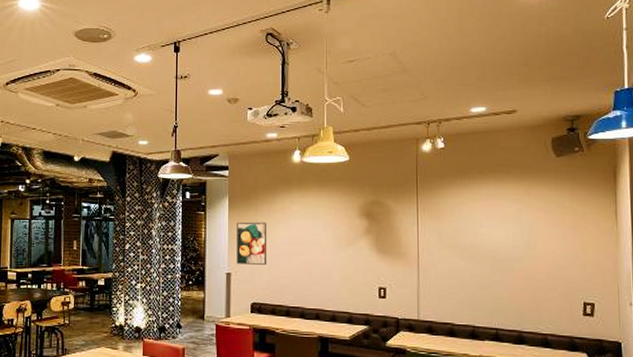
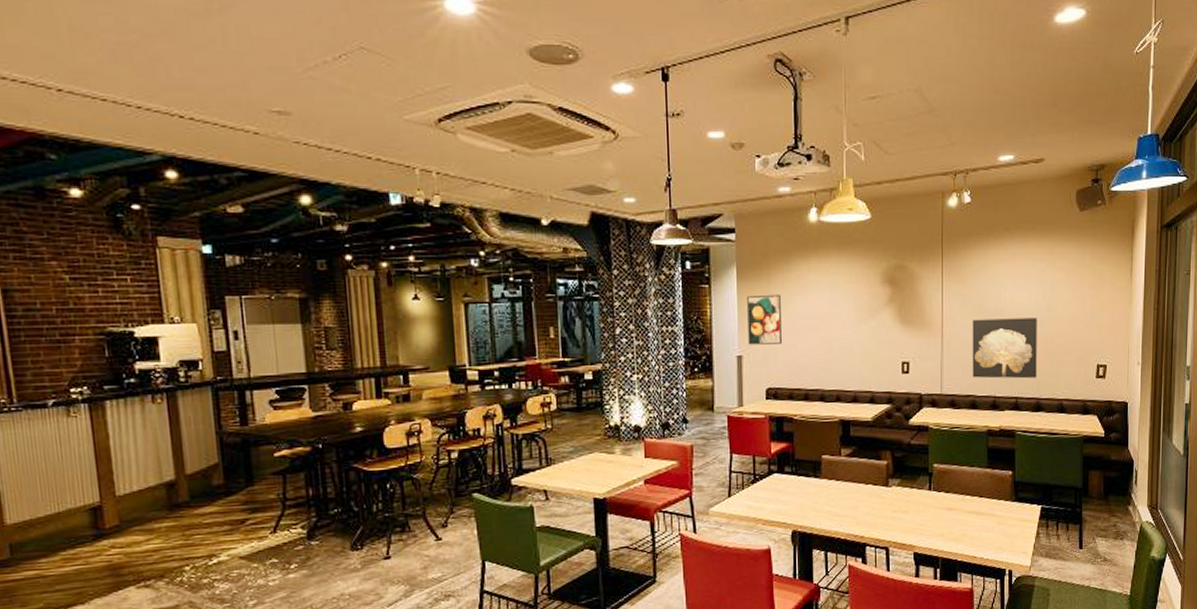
wall art: none [448,252,518,311] -> present [972,318,1037,379]

